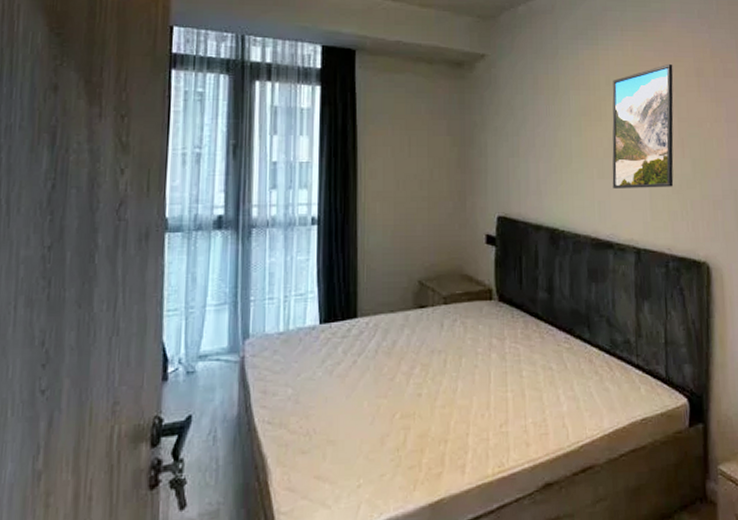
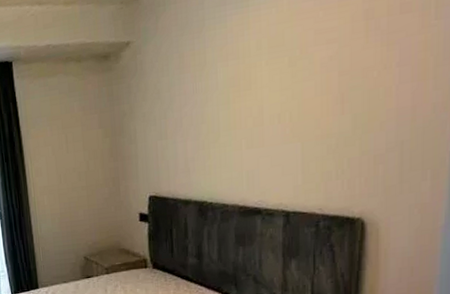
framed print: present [612,63,674,188] -> none [261,10,336,157]

